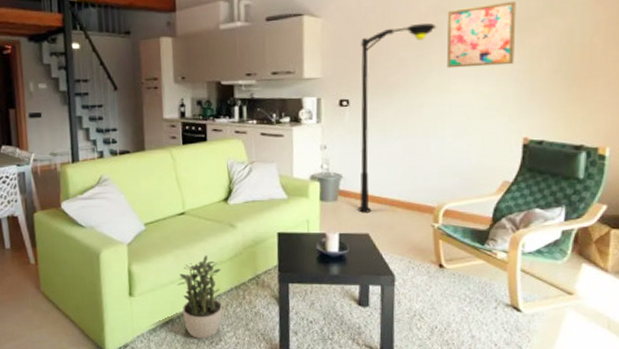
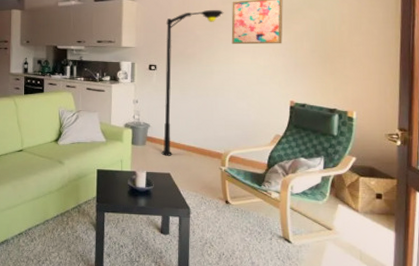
potted plant: present [177,255,222,340] -> none [13,186,50,259]

